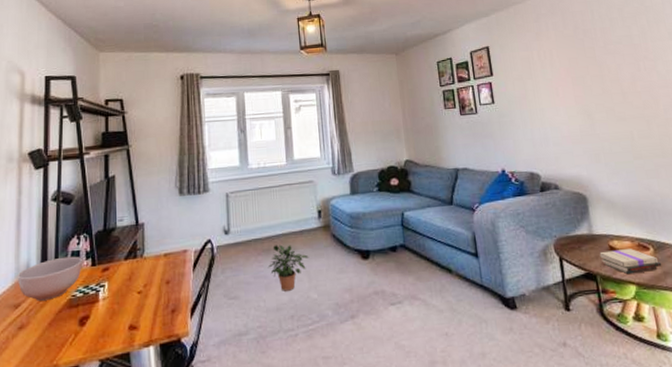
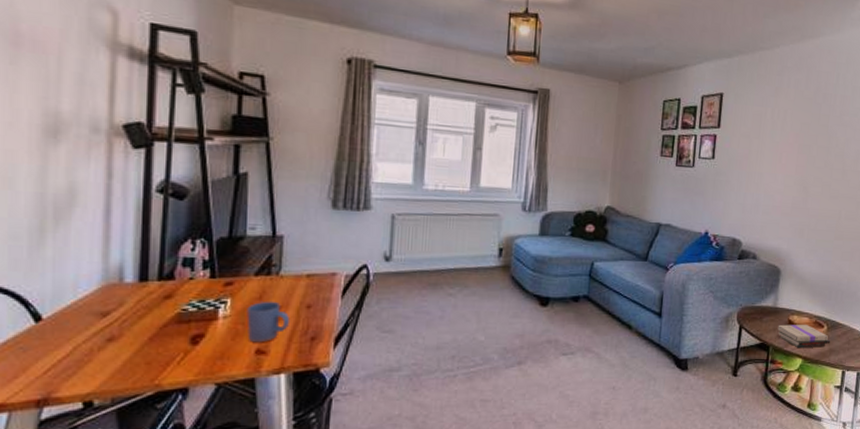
bowl: present [17,256,82,301] -> none [105,263,198,311]
mug: none [120,280,154,320] -> present [246,301,291,343]
potted plant: present [267,244,309,291] -> none [432,280,482,330]

